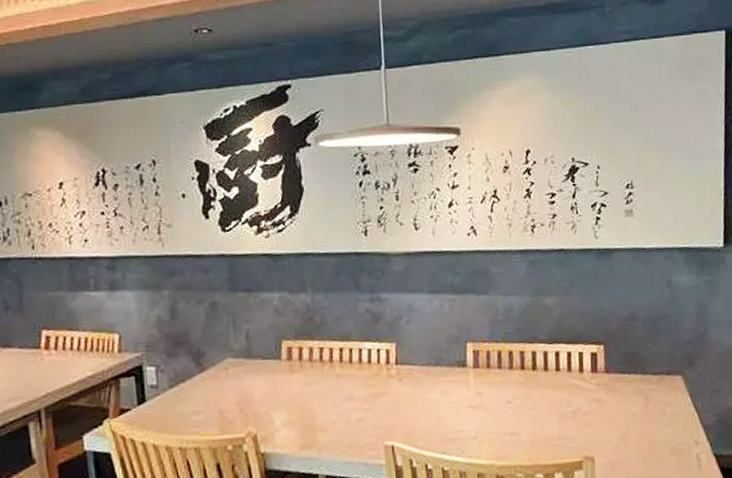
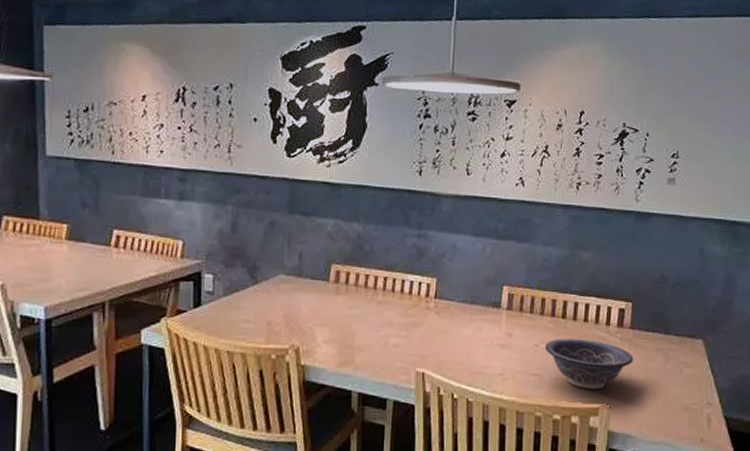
decorative bowl: none [518,389,612,443] -> present [545,338,633,389]

